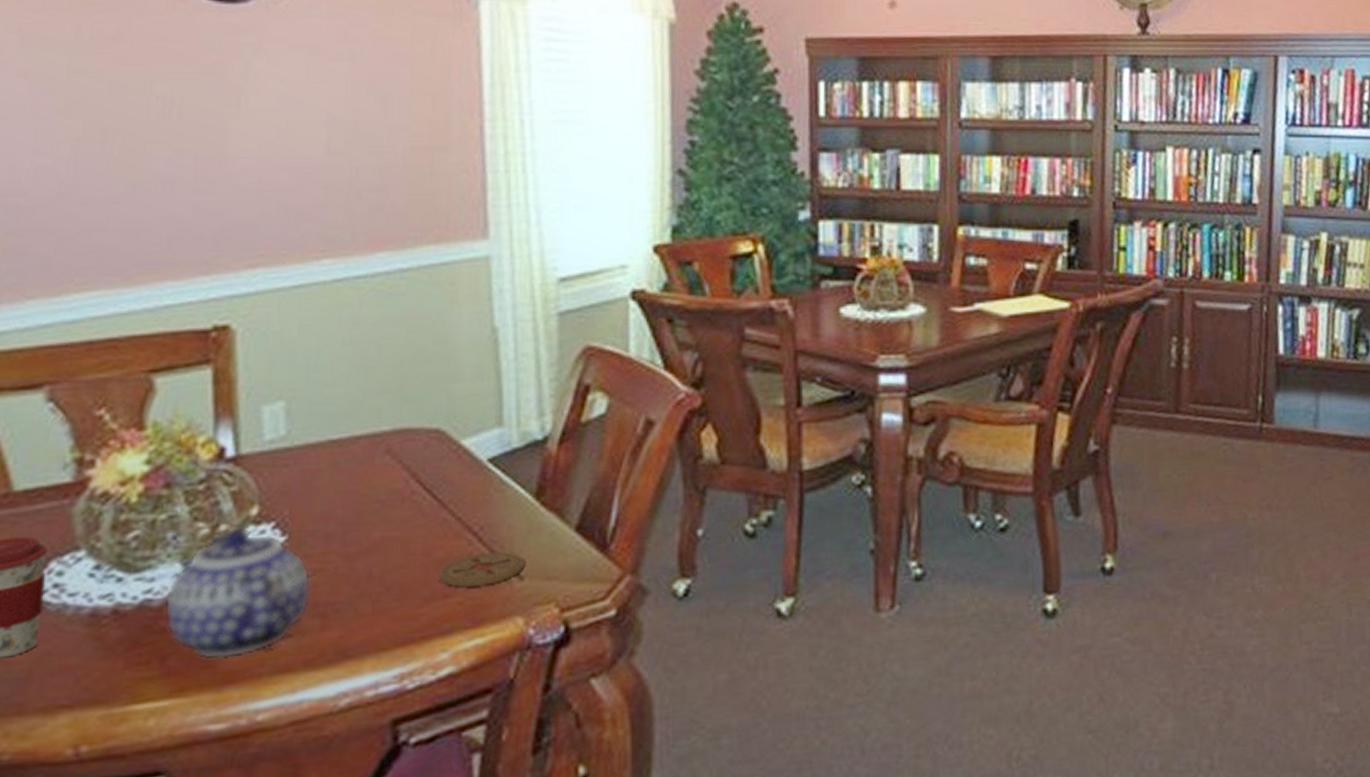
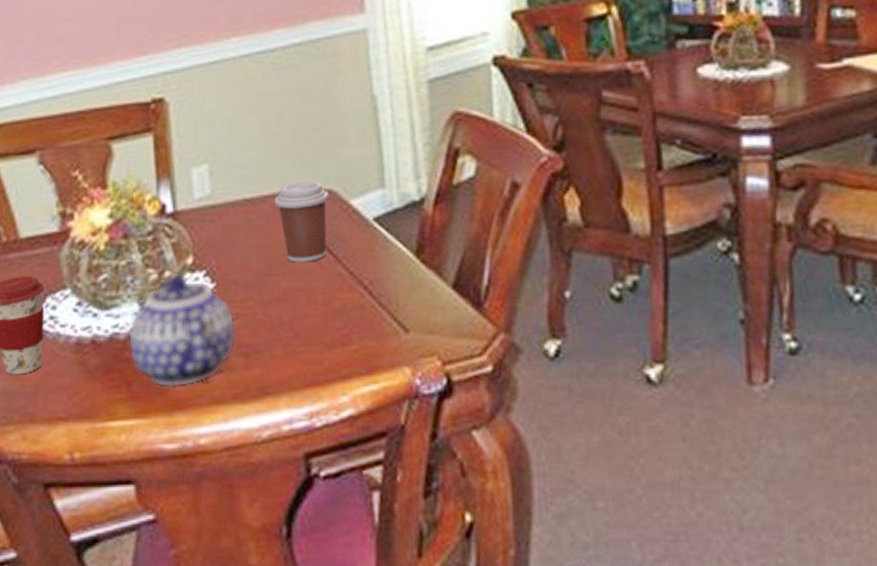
coffee cup: none [367,419,436,510] -> present [274,181,329,263]
coaster: present [439,551,525,588] -> none [337,305,409,336]

